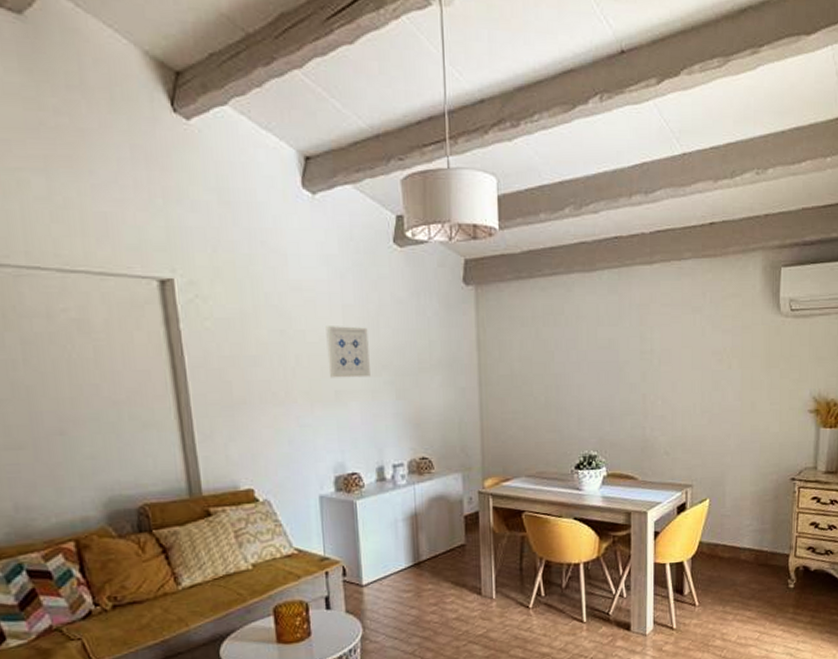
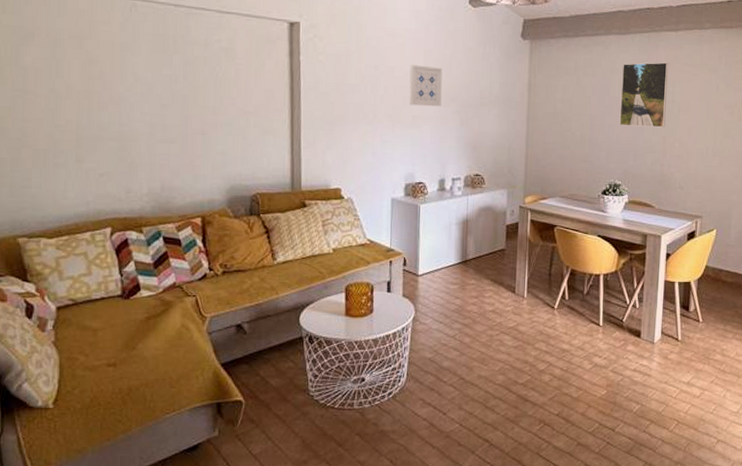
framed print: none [589,304,645,385] -> present [619,62,669,128]

